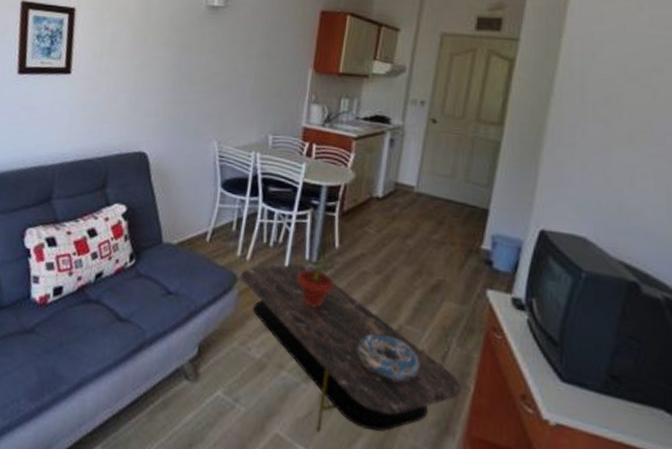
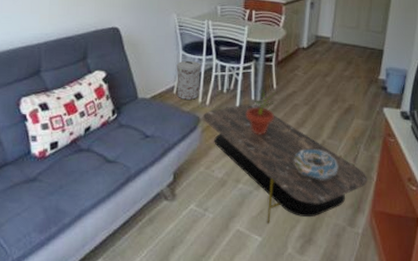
trash can: none [210,200,244,252] -> present [176,60,202,100]

